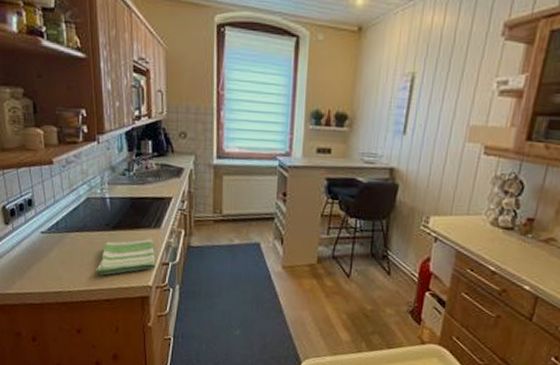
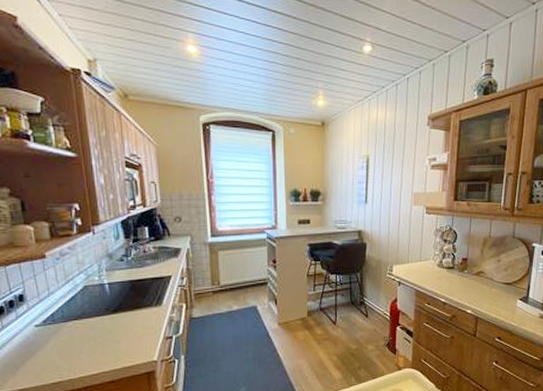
dish towel: present [96,237,156,276] -> none [97,315,160,359]

